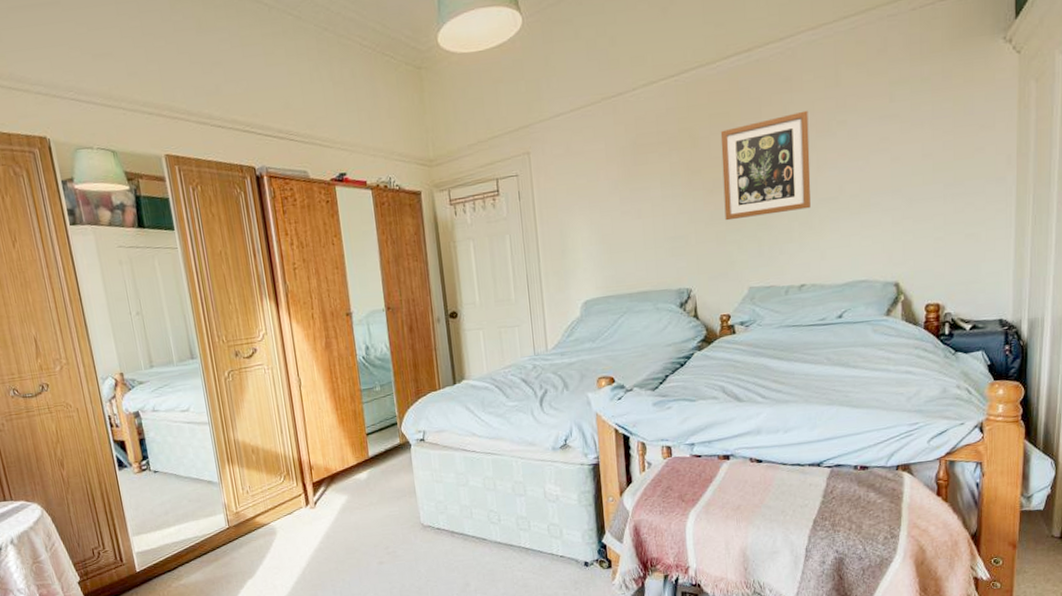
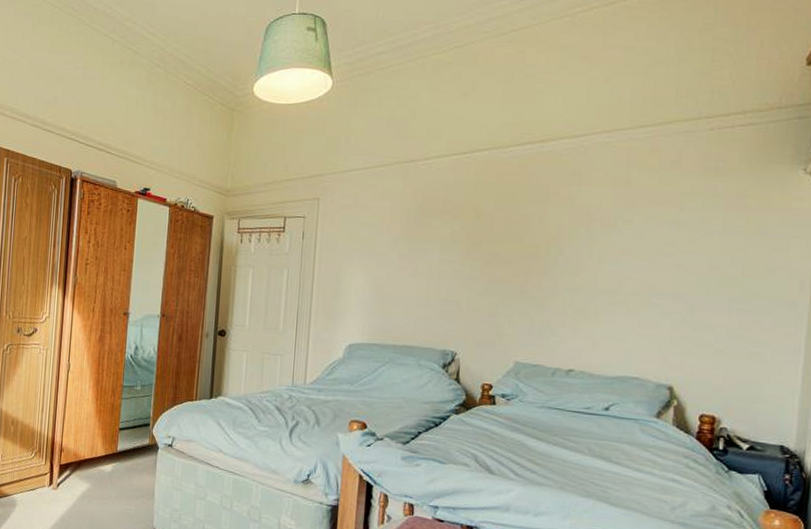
wall art: present [720,110,811,221] -> none [499,204,595,297]

